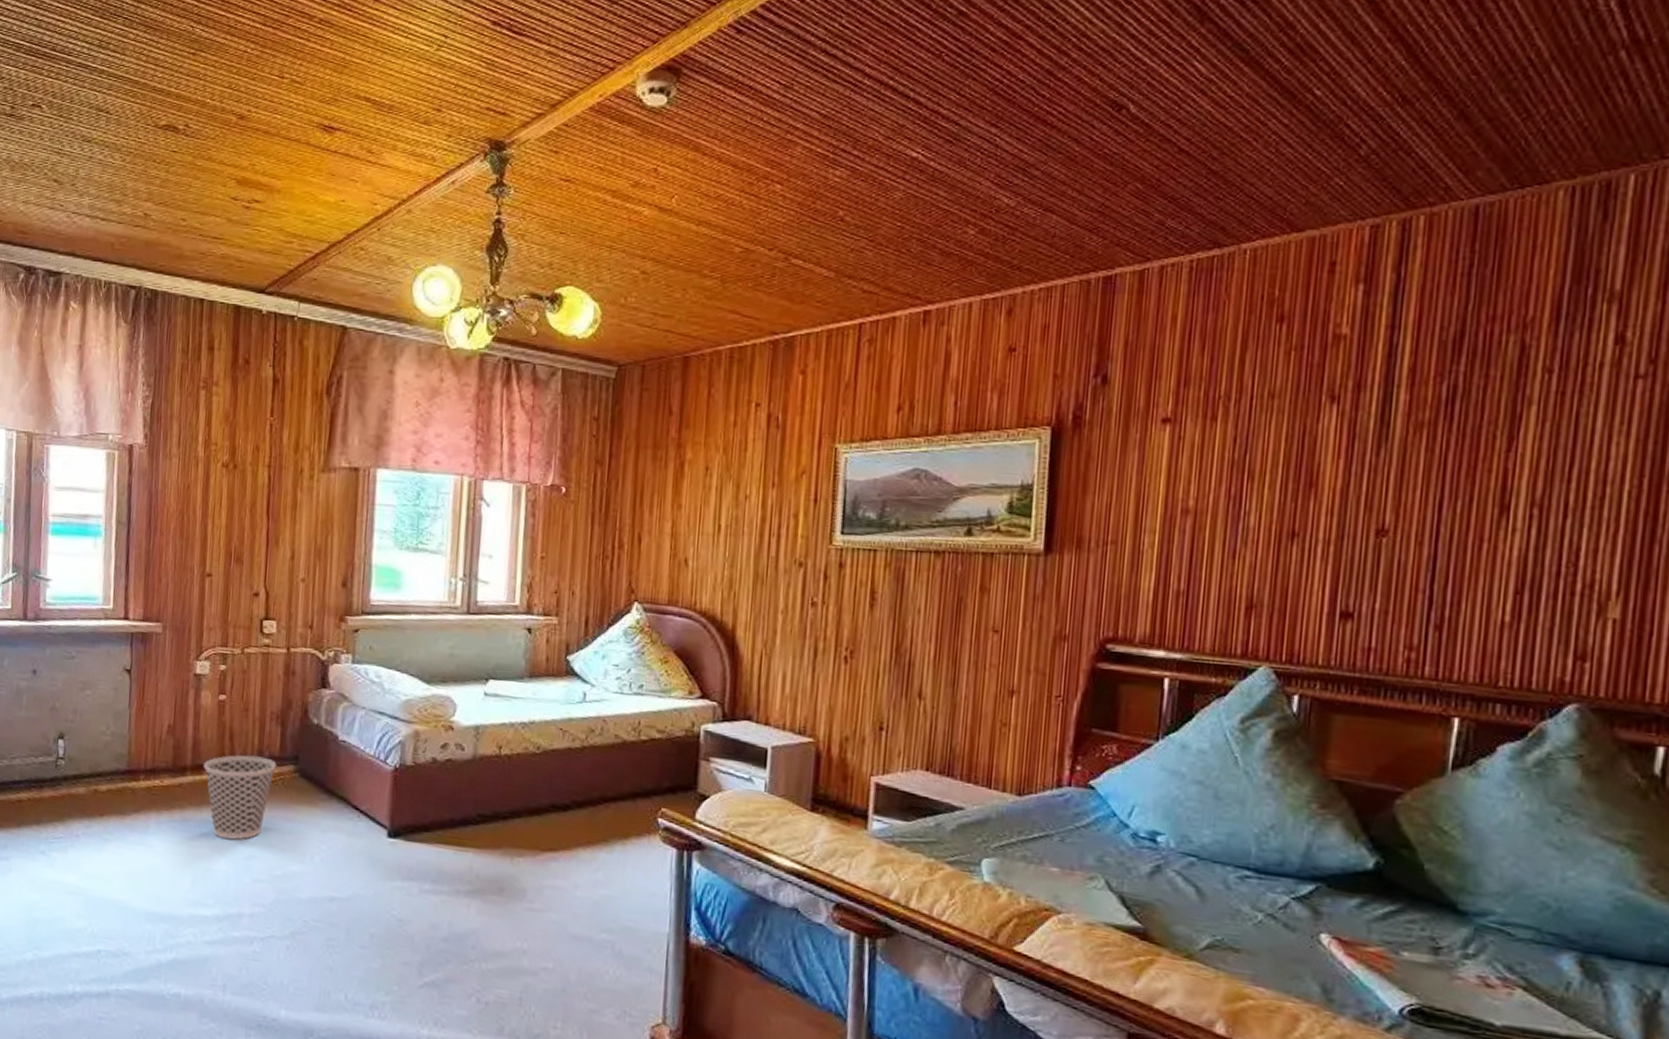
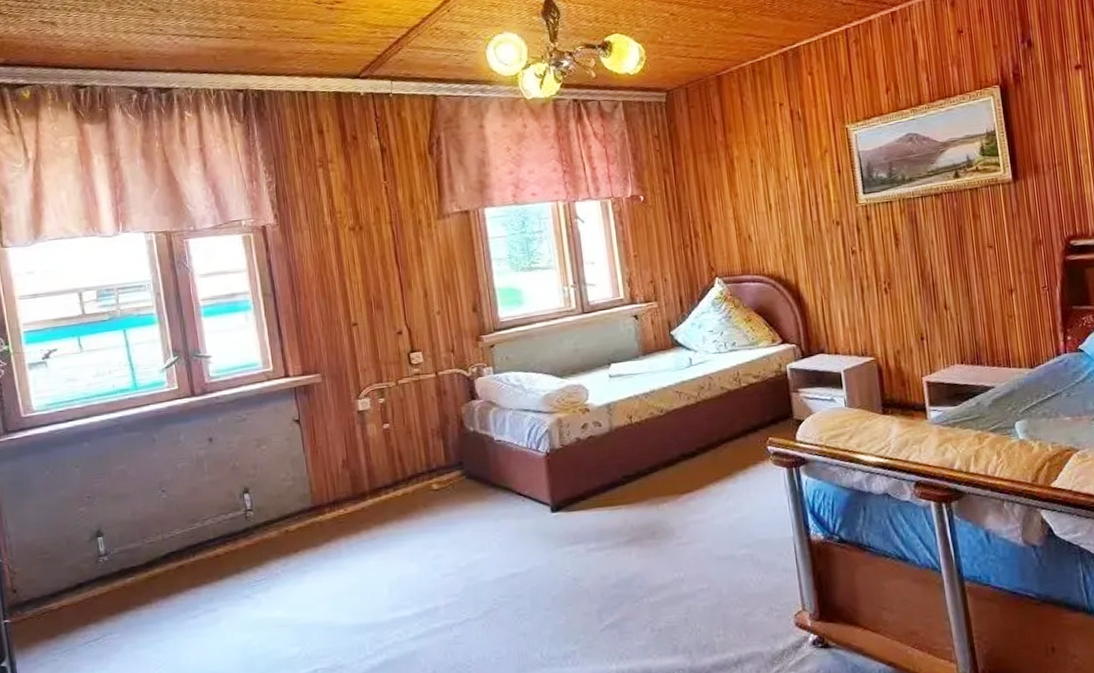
wastebasket: present [204,755,277,840] -> none [380,469,445,546]

